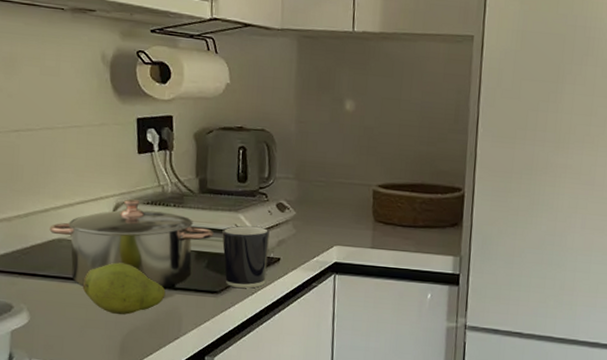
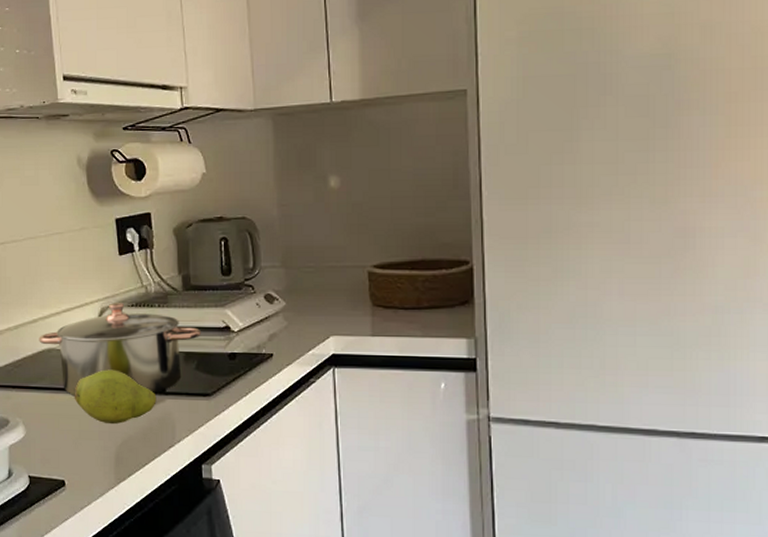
mug: present [222,225,270,289] -> none [210,321,259,390]

